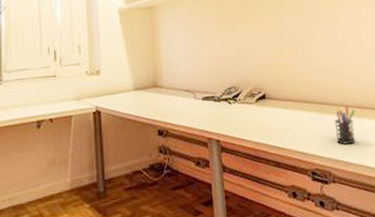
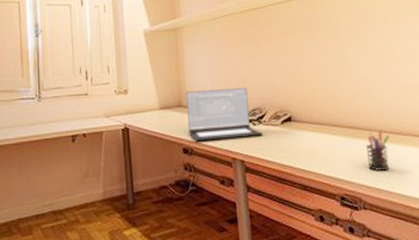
laptop: none [162,65,239,123] -> present [186,87,264,142]

